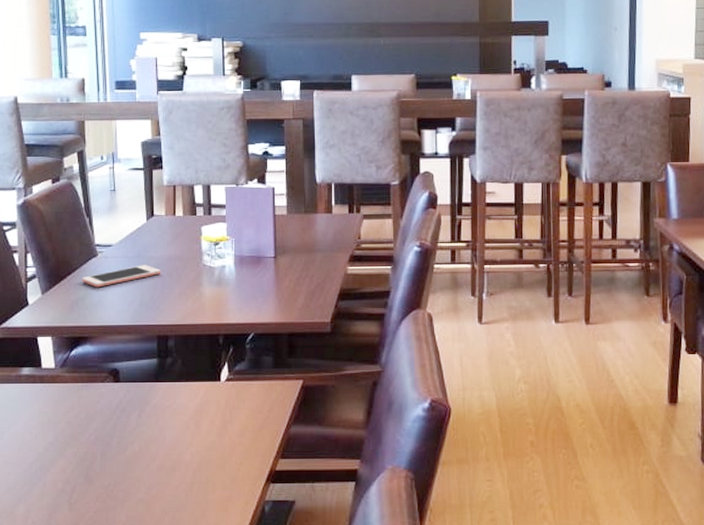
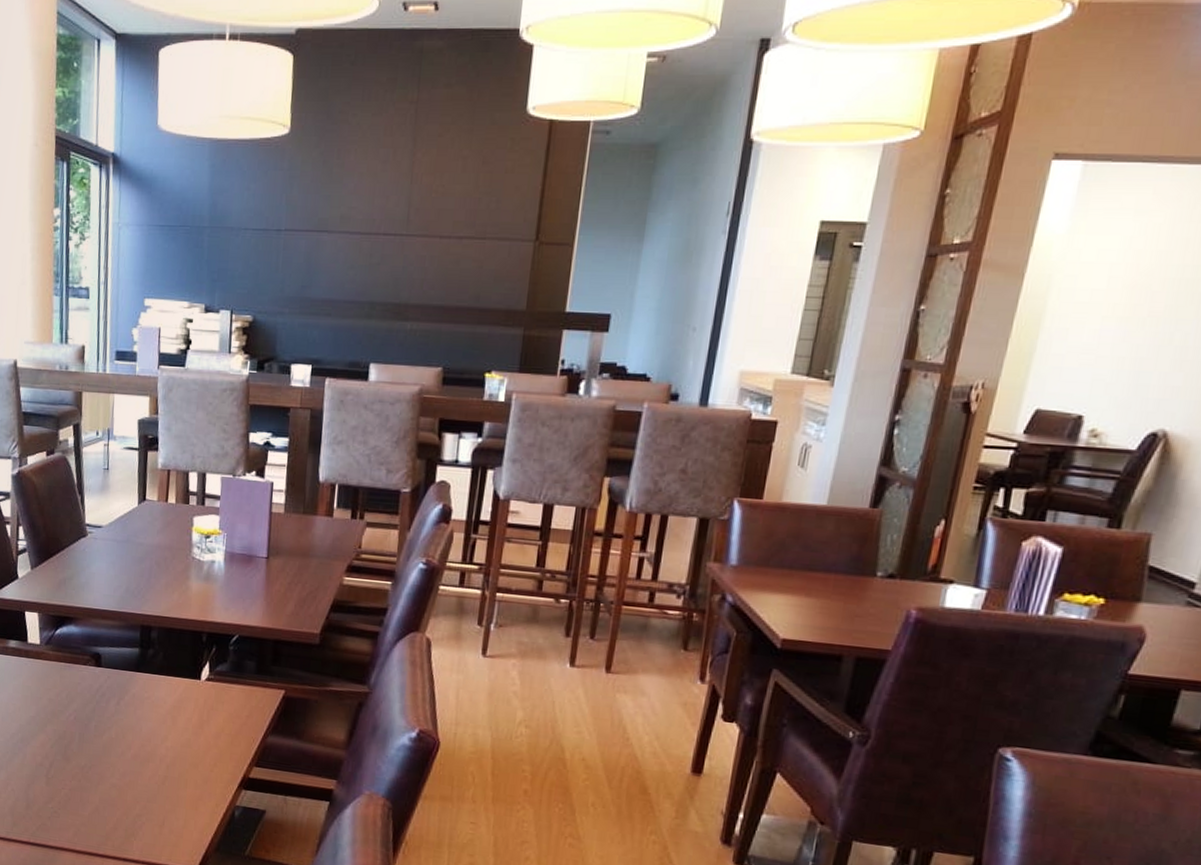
cell phone: present [81,265,162,288] -> none [70,550,150,569]

